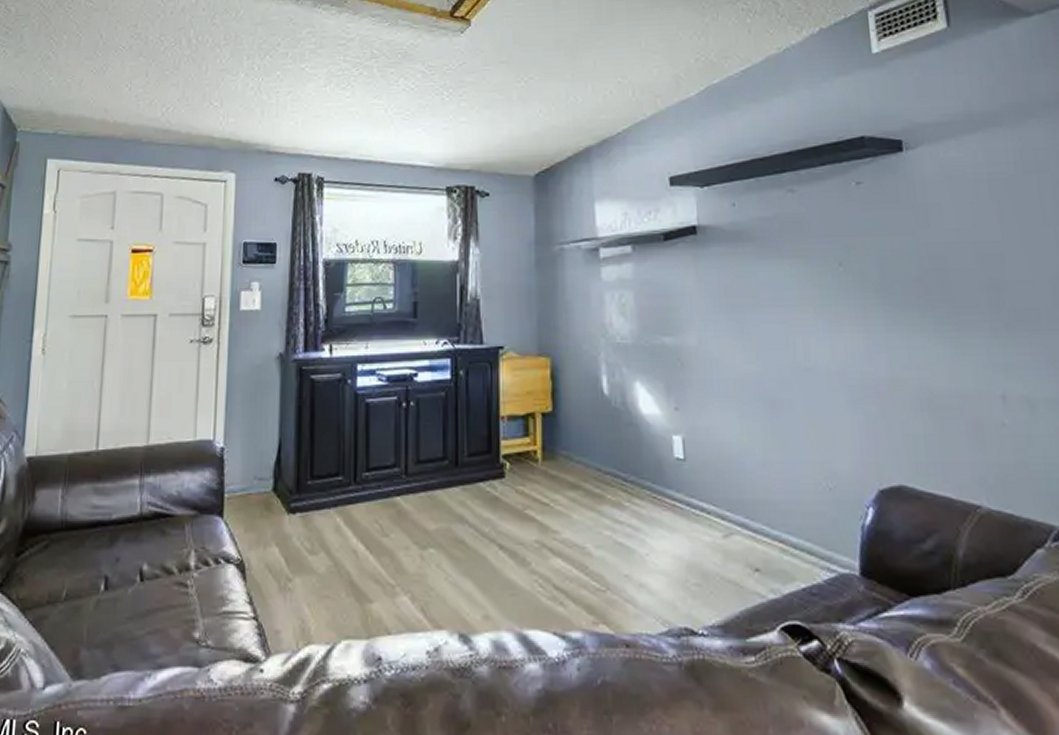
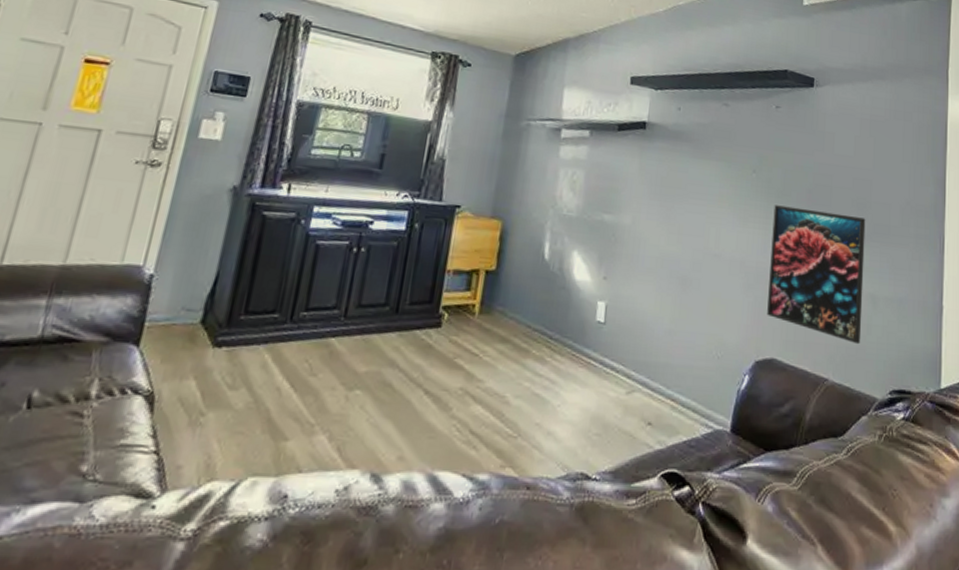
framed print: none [873,301,1020,461] -> present [767,205,866,345]

